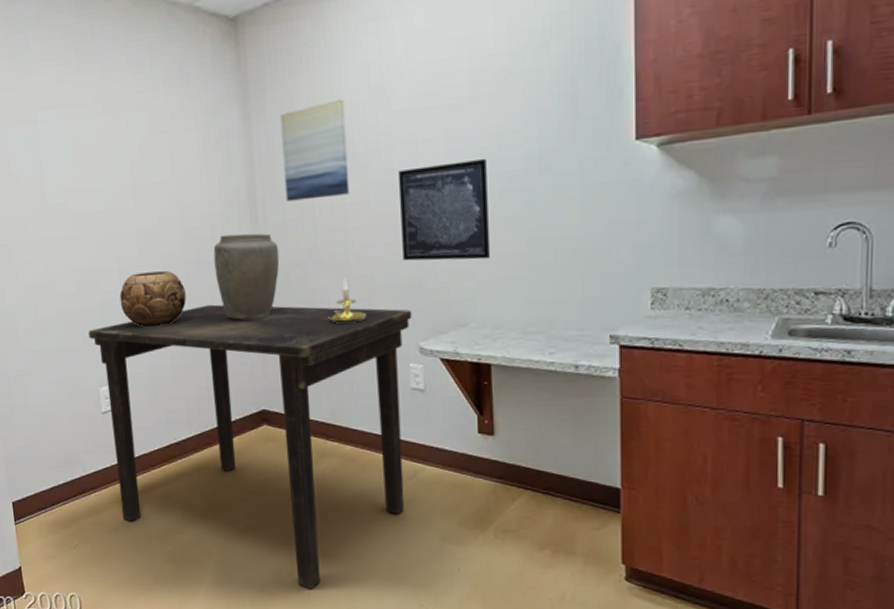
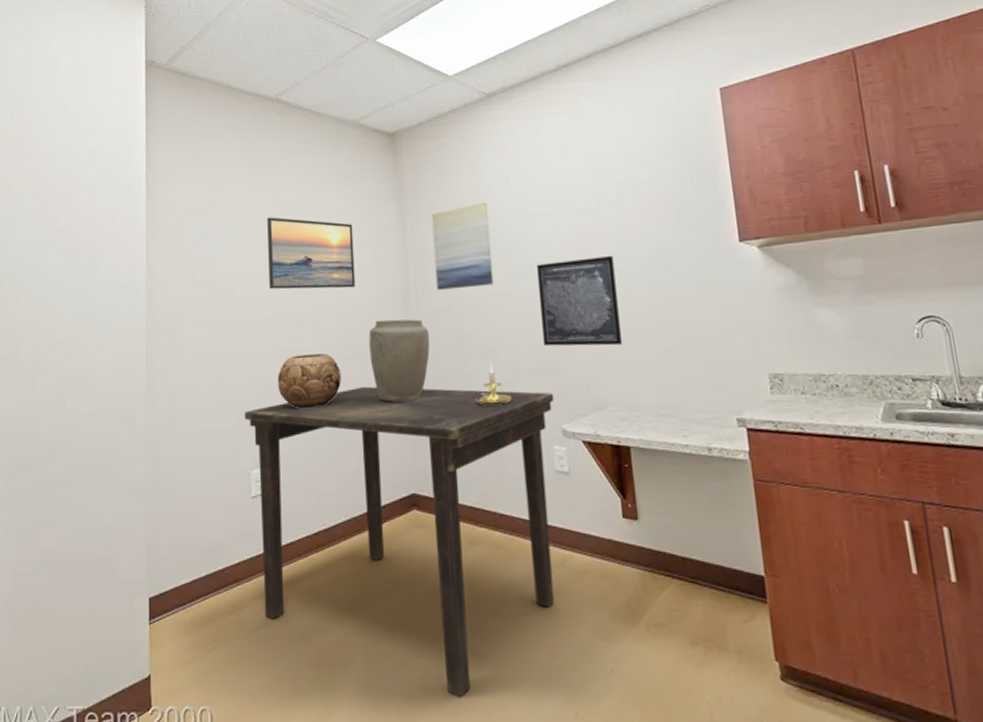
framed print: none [97,121,198,203] -> present [267,217,356,289]

